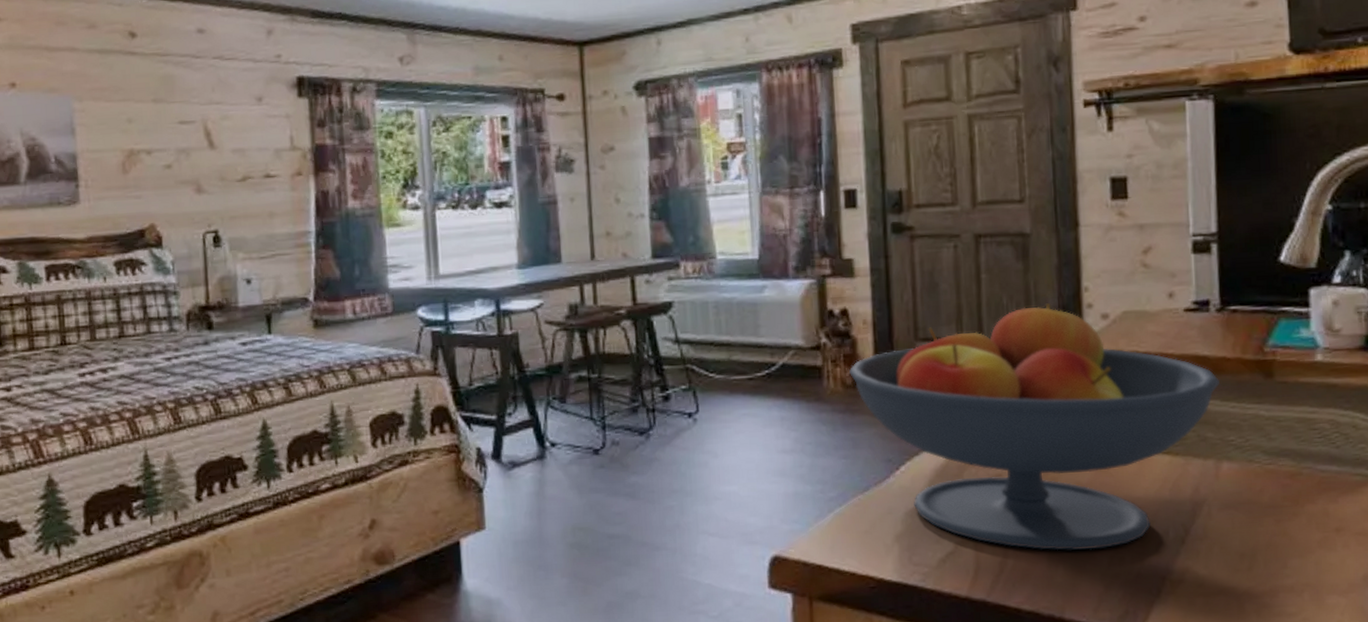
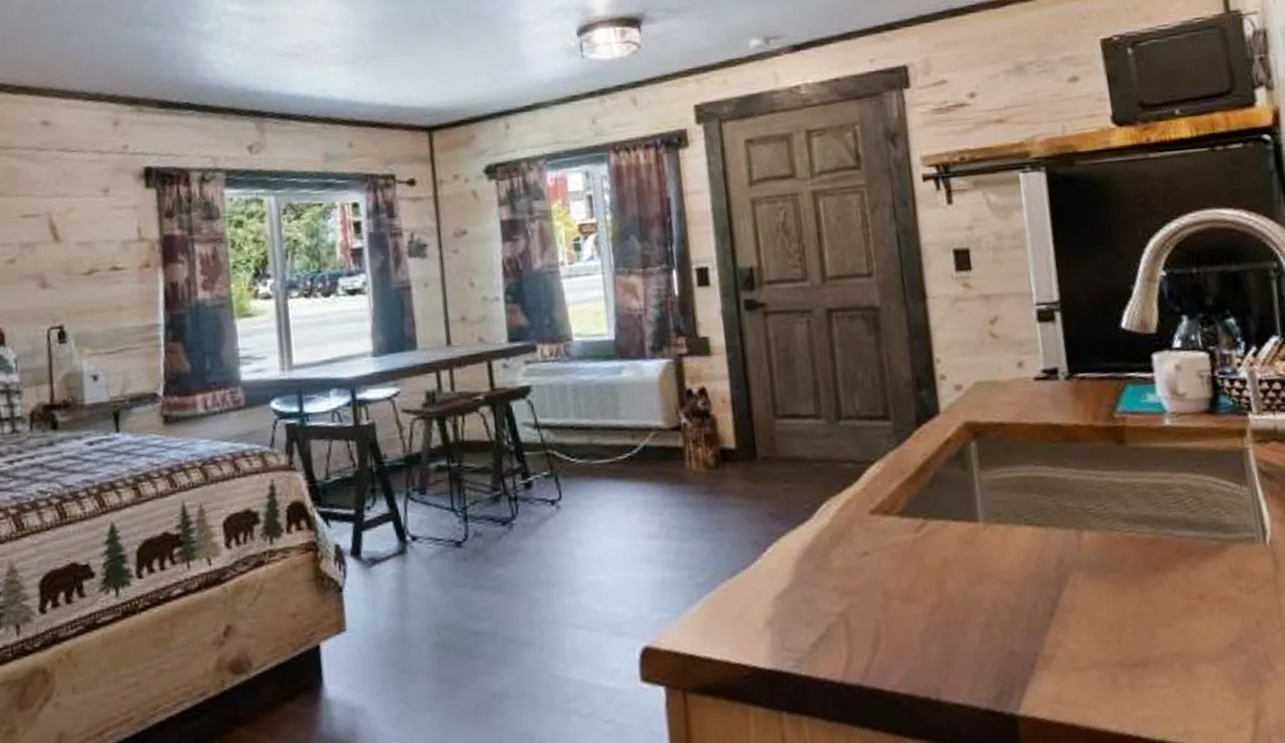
fruit bowl: present [849,303,1220,551] -> none [711,376,1074,630]

